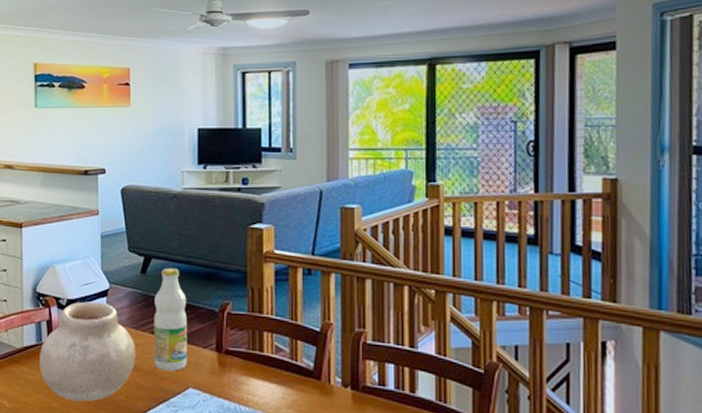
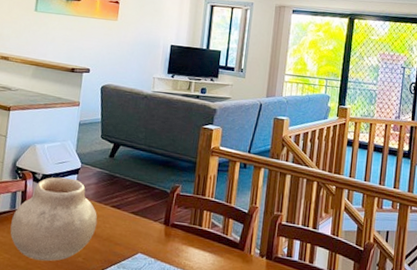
bottle: present [153,267,188,372] -> none [111,154,145,239]

